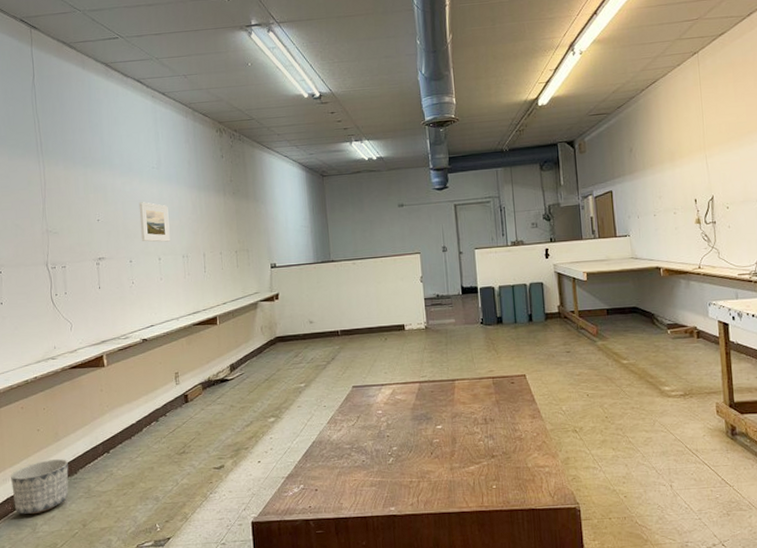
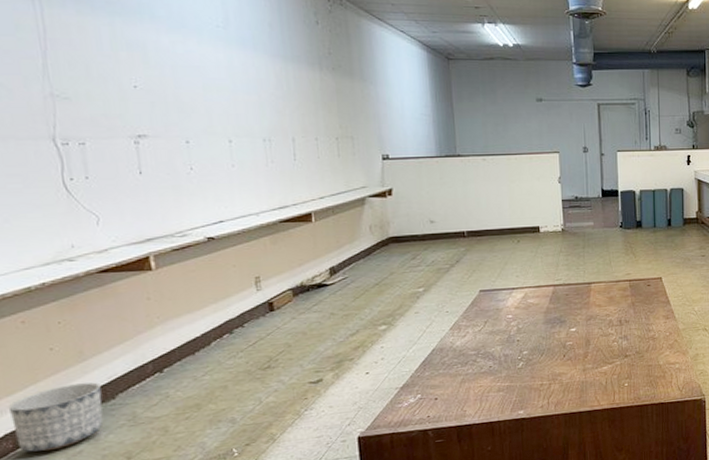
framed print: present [138,202,170,242] -> none [197,68,245,121]

